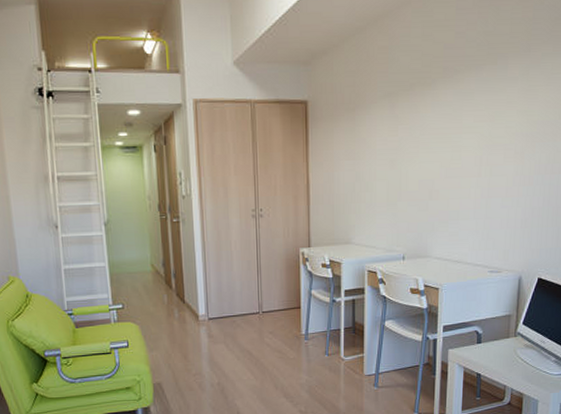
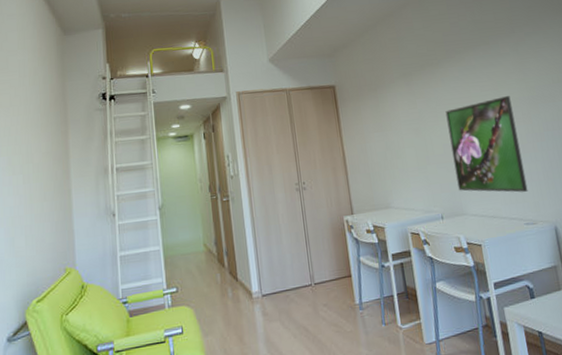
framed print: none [426,130,506,239] -> present [445,96,528,193]

